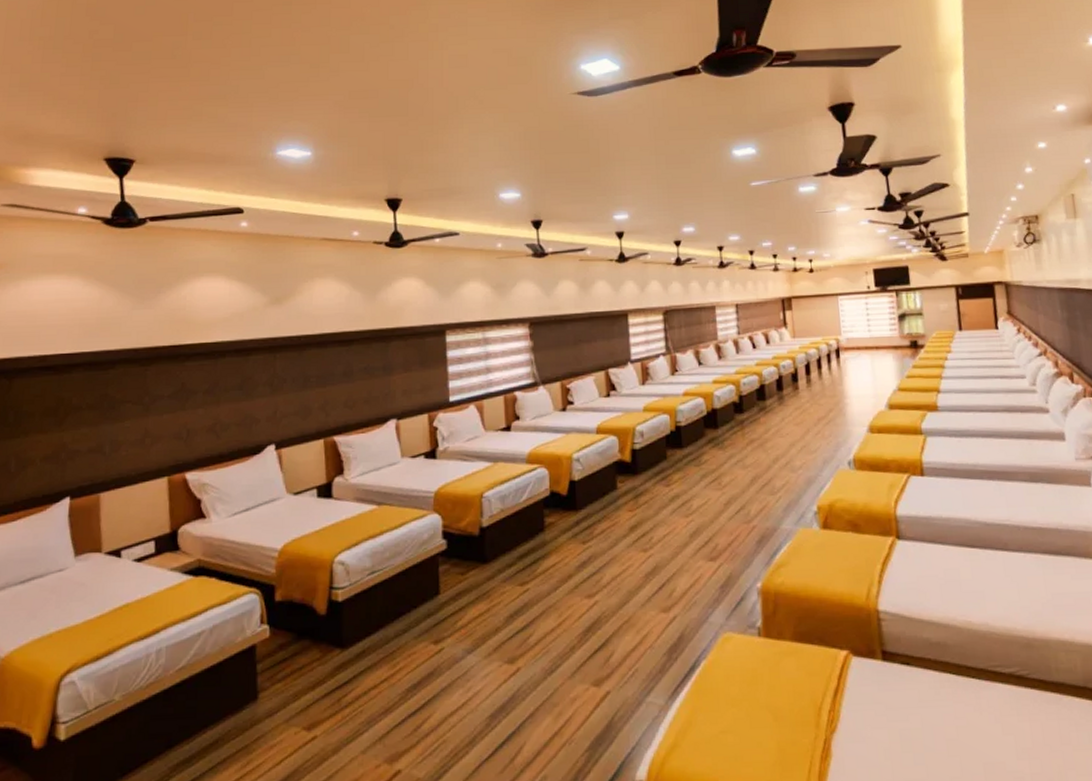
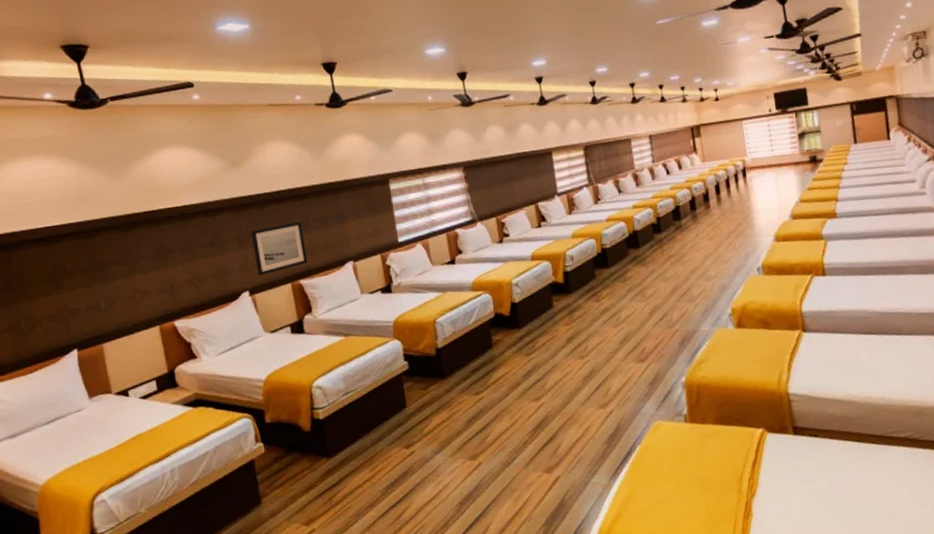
wall art: none [285,369,346,428] -> present [250,221,308,276]

